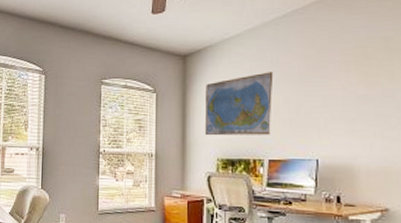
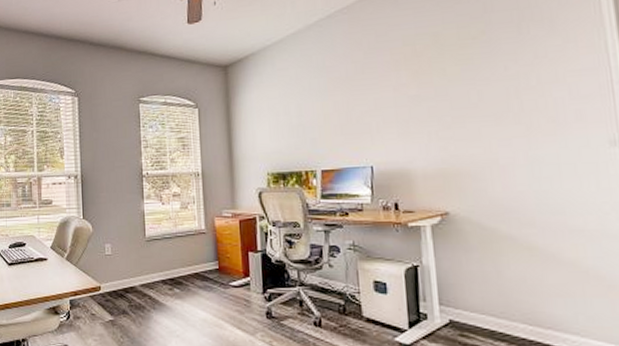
world map: present [204,72,274,136] -> none [250,77,322,150]

